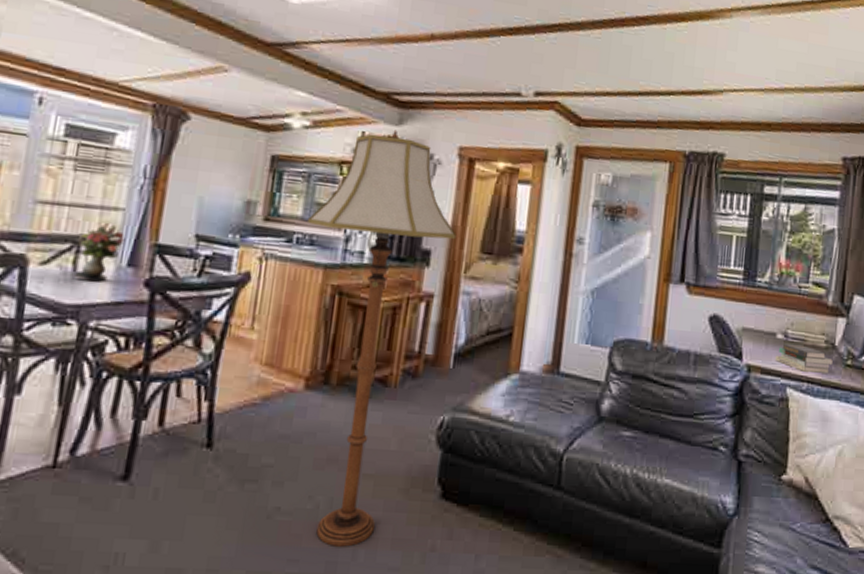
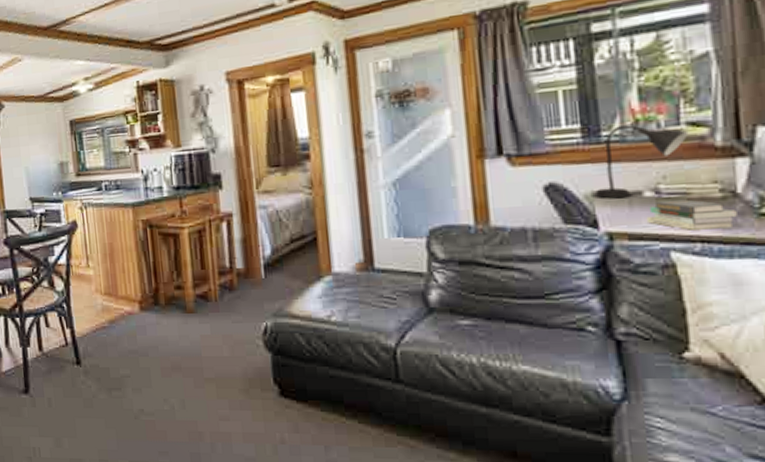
floor lamp: present [308,130,457,547] -> none [110,72,241,441]
desk lamp: none [742,275,813,337] -> present [592,125,689,199]

